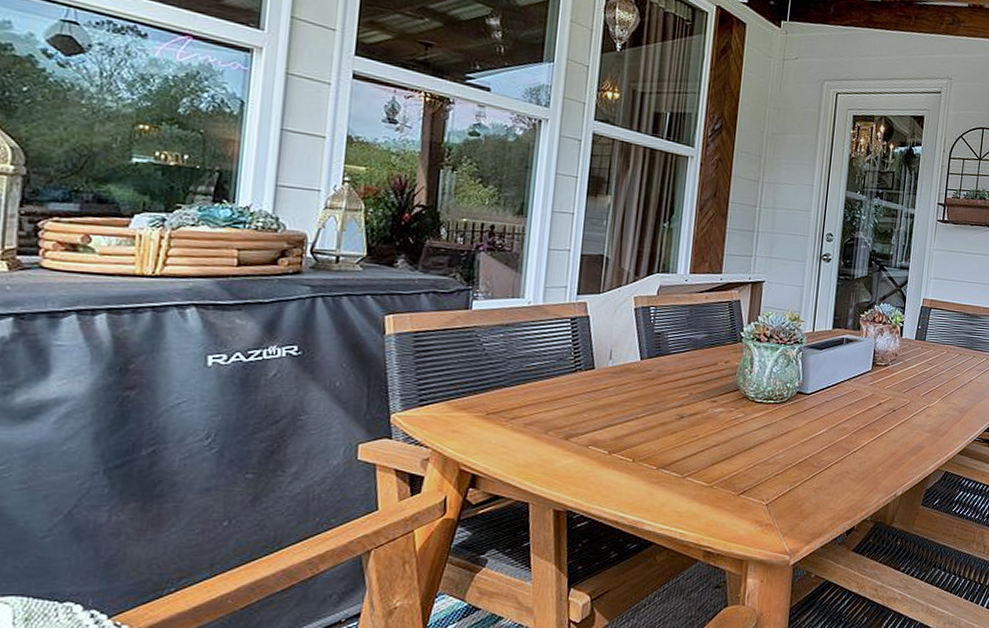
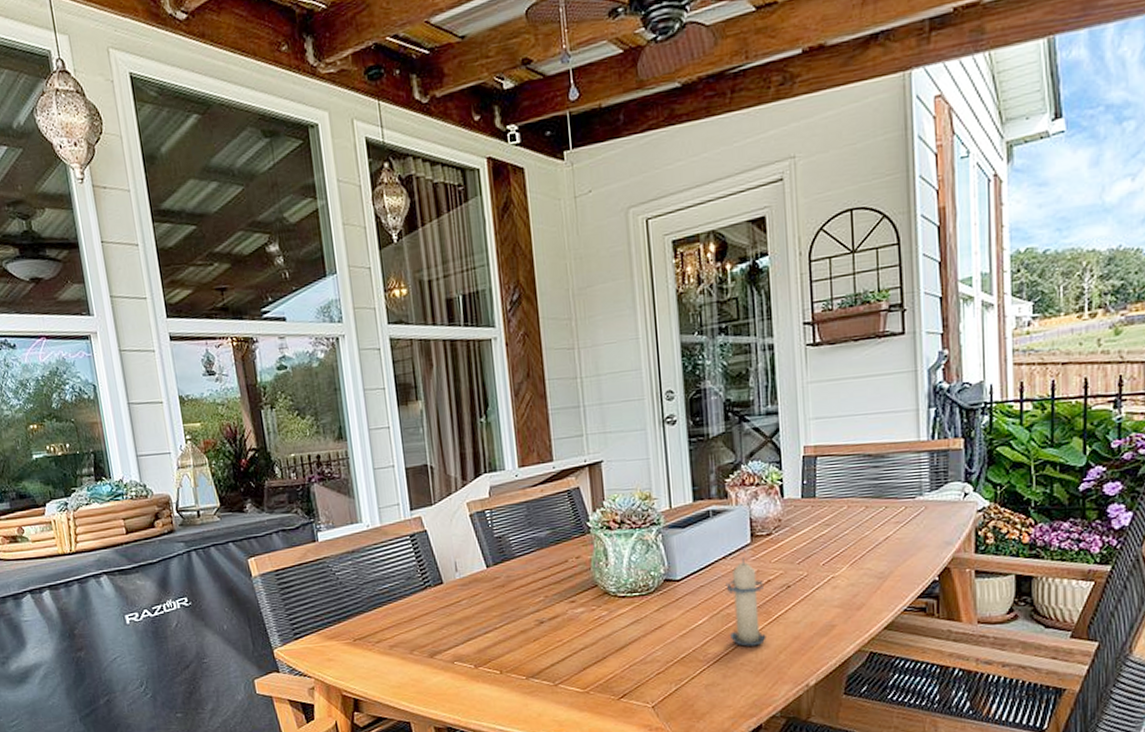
candle: none [841,381,876,458] -> present [725,557,766,646]

